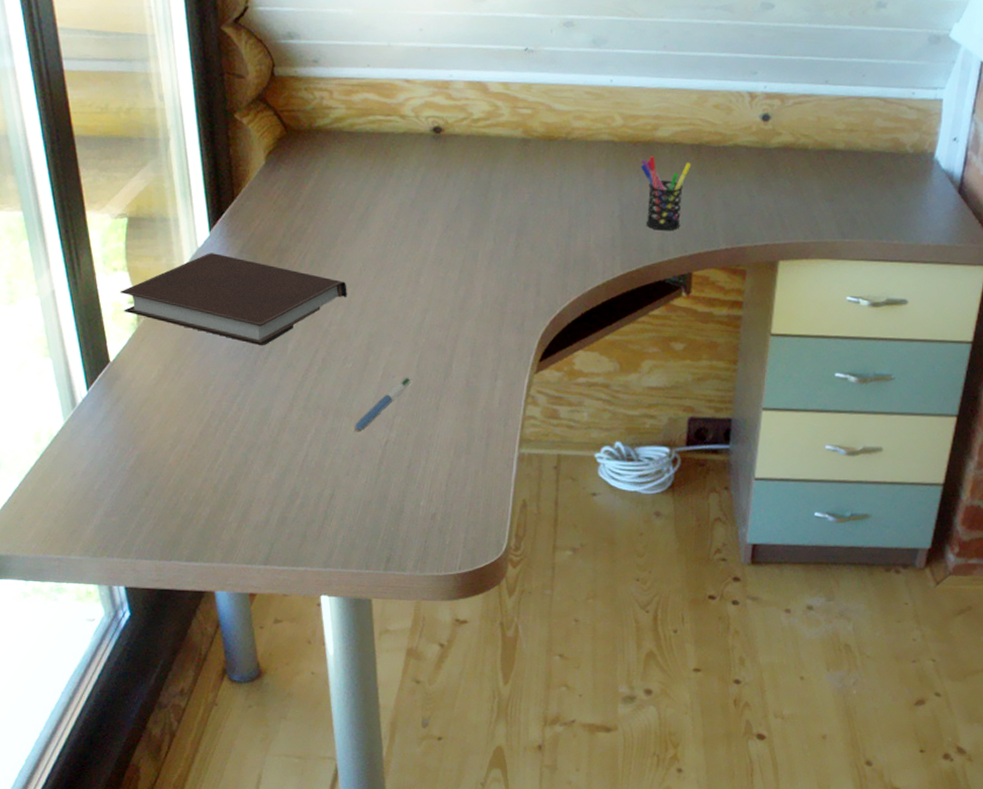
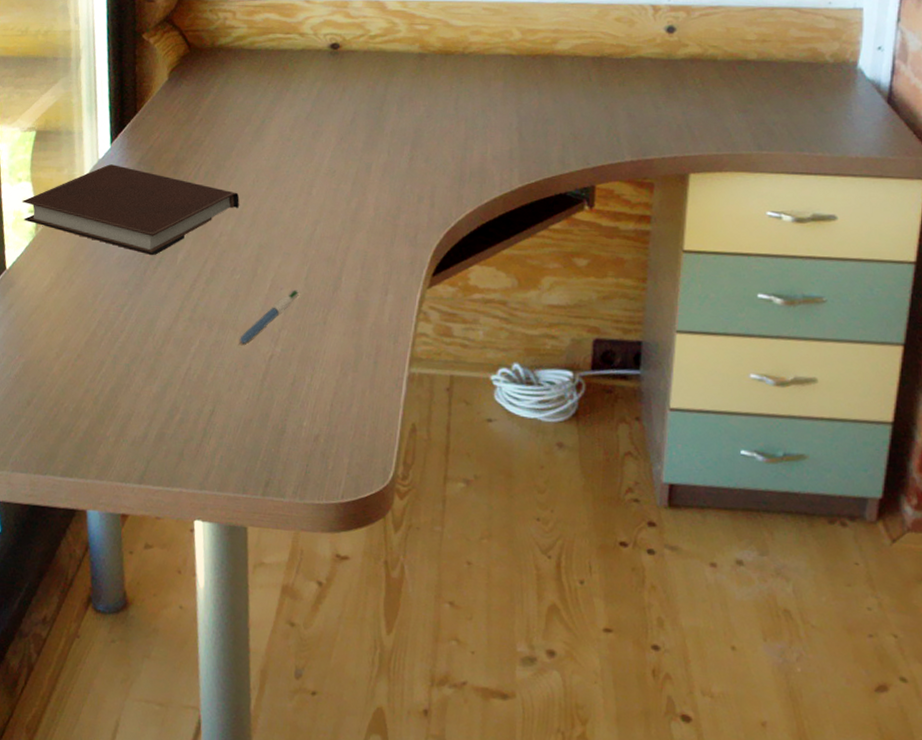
pen holder: present [640,156,692,231] -> none [539,69,593,143]

